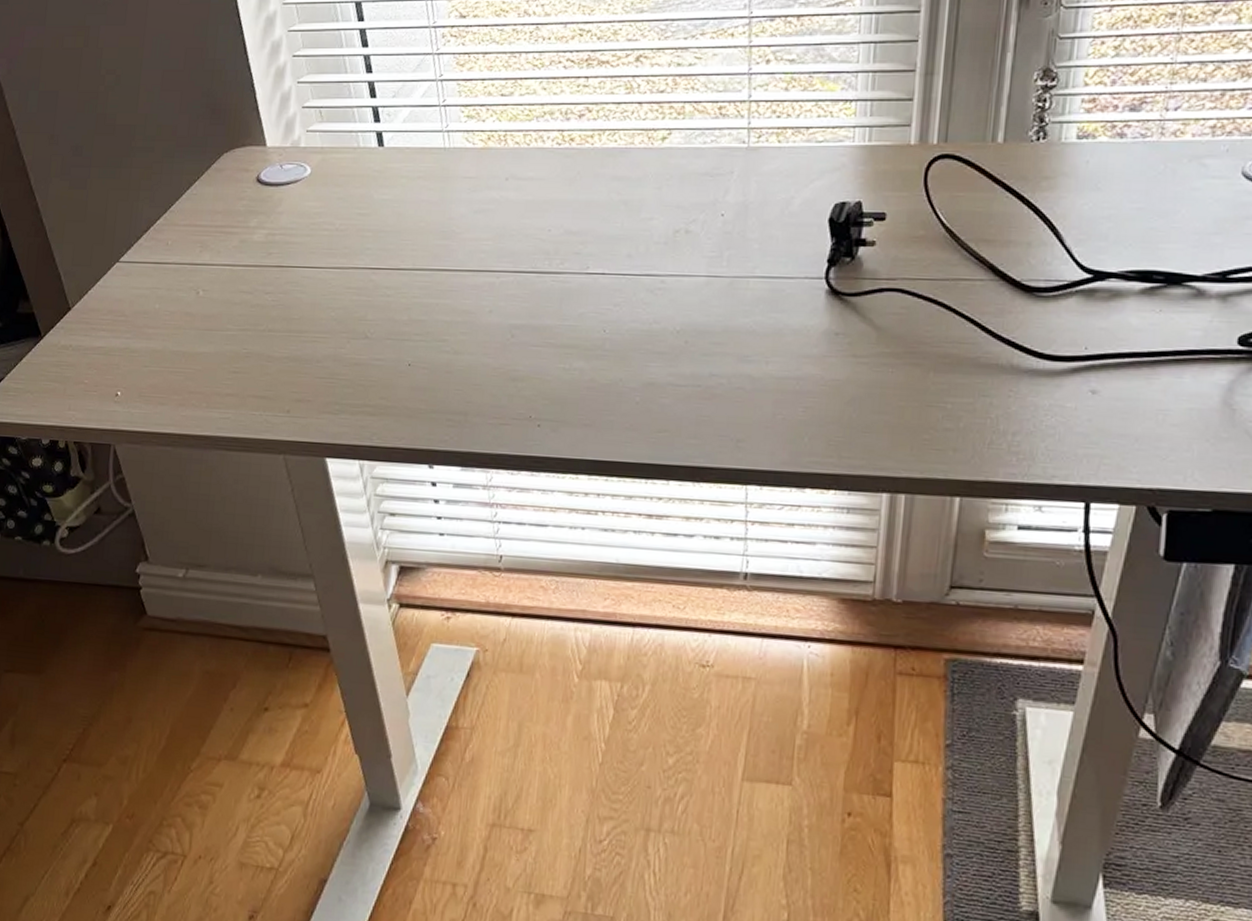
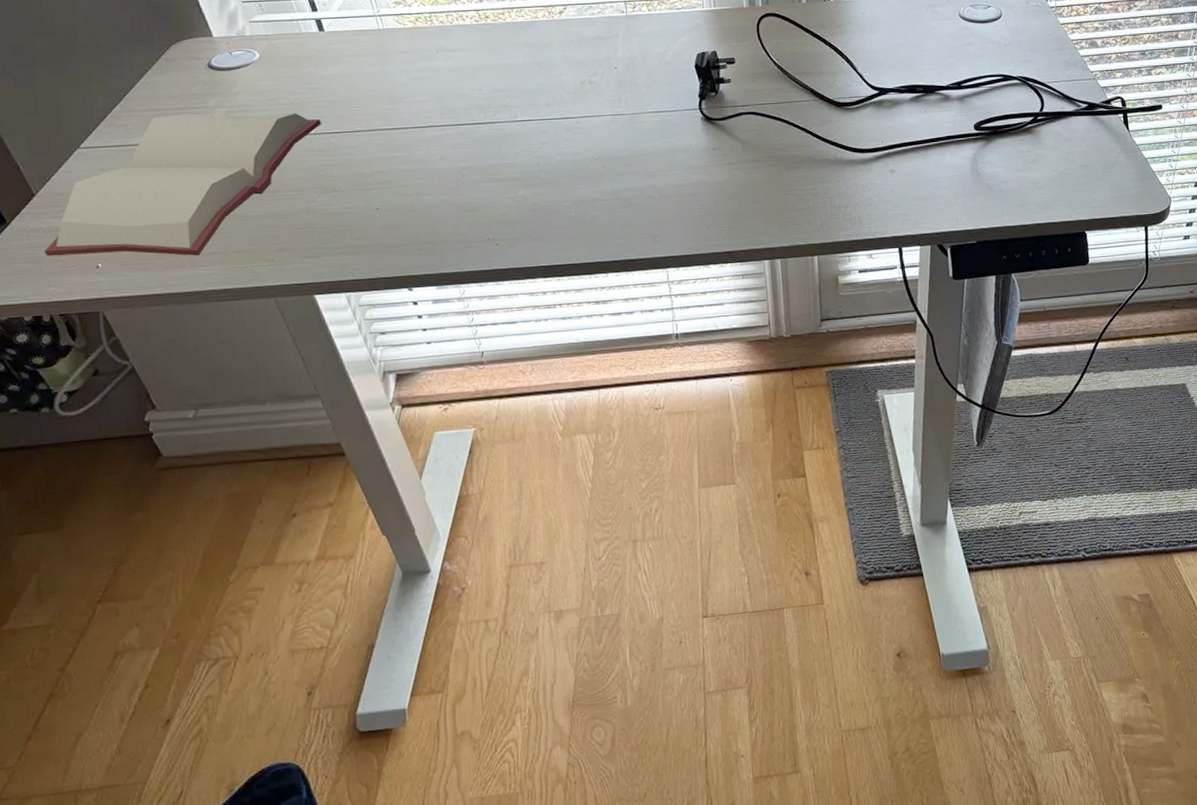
hardback book: none [70,232,365,396] -> present [44,112,322,257]

